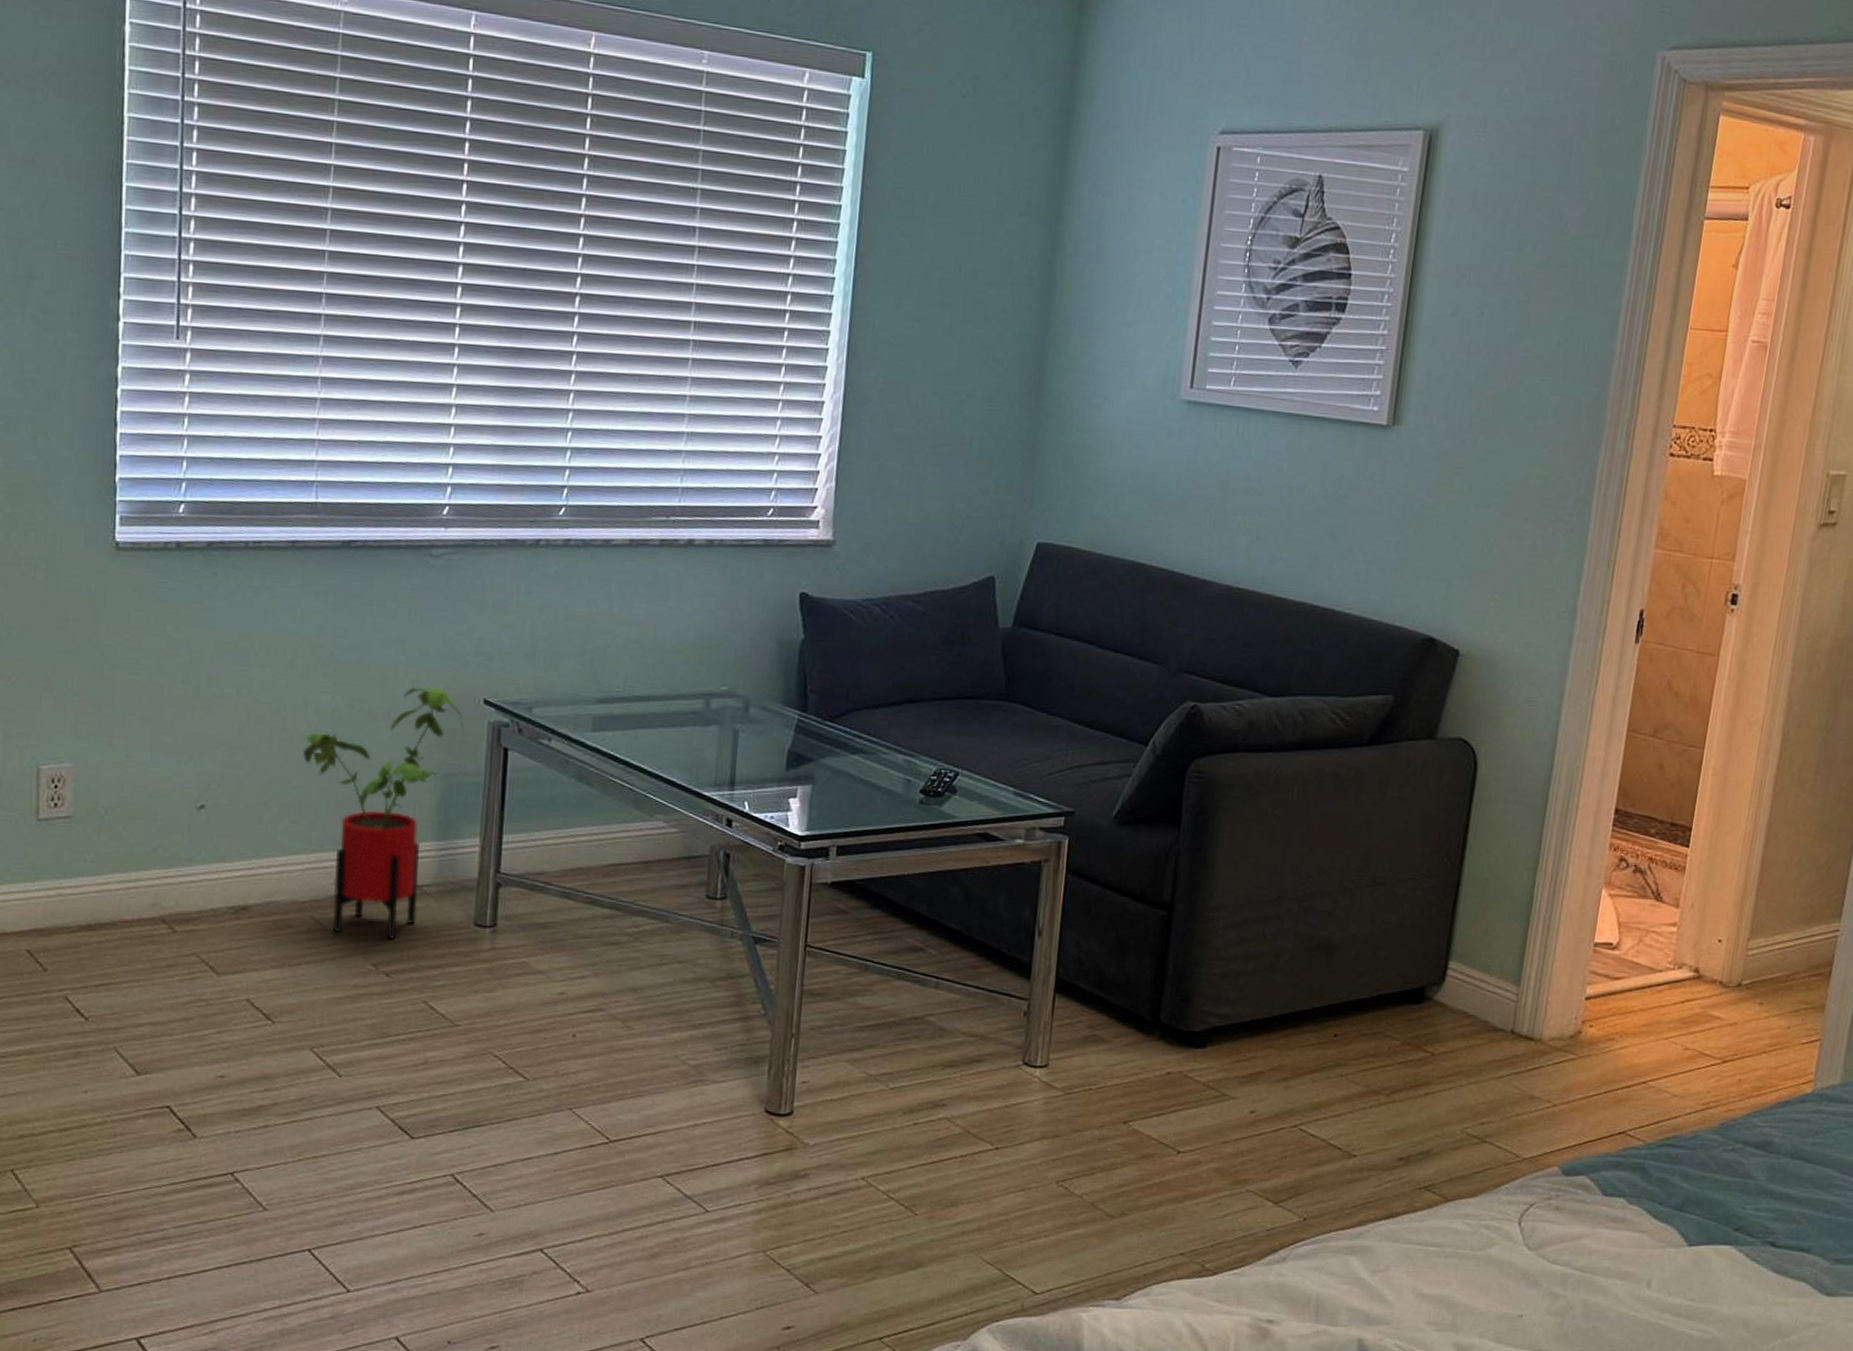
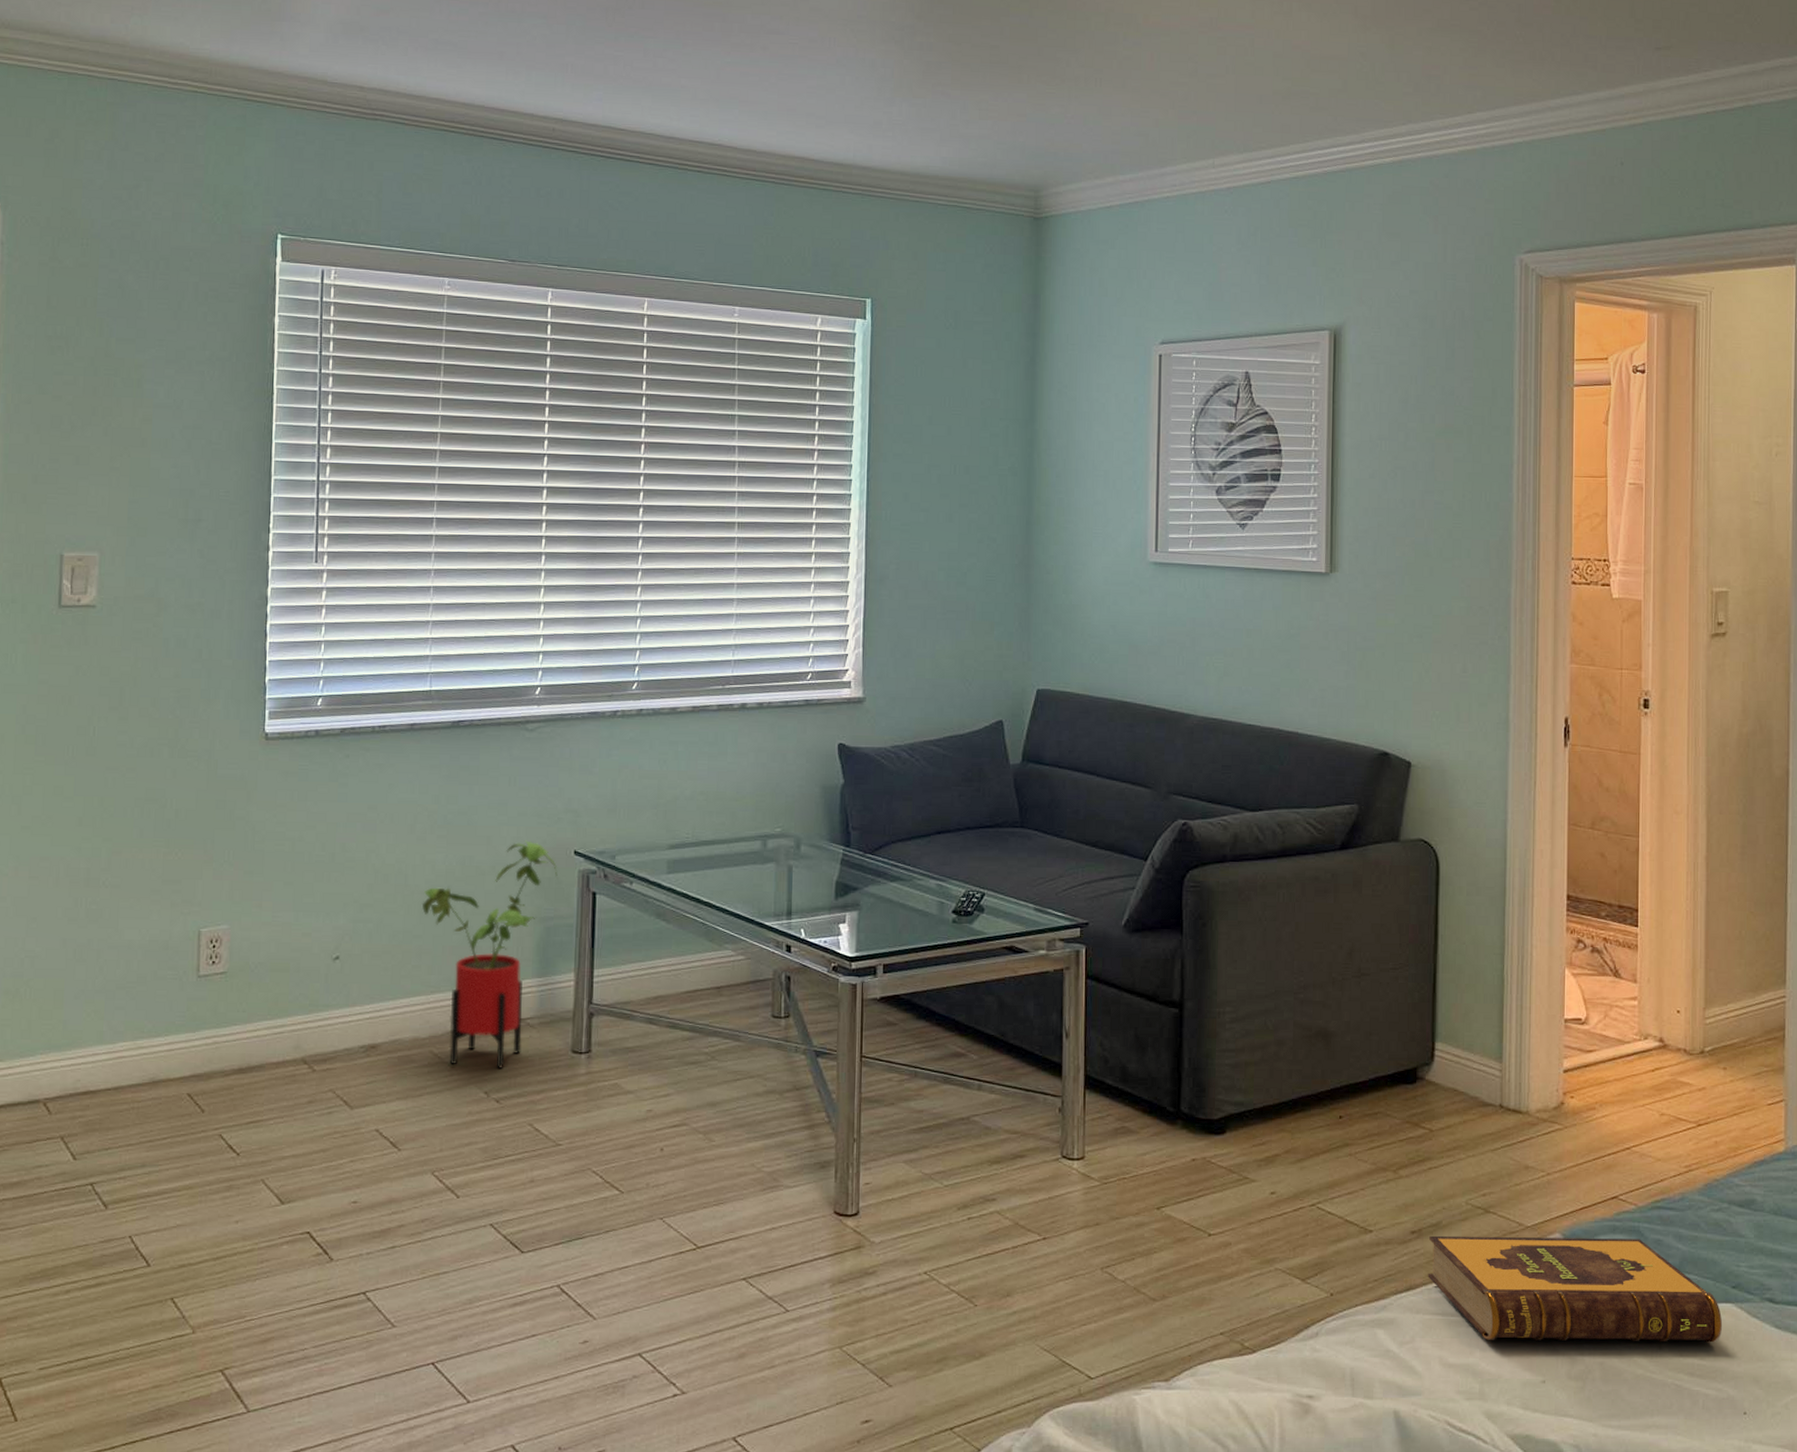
hardback book: none [1410,1163,1719,1284] -> present [1428,1235,1723,1343]

